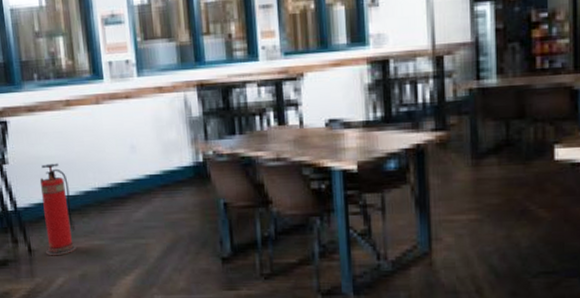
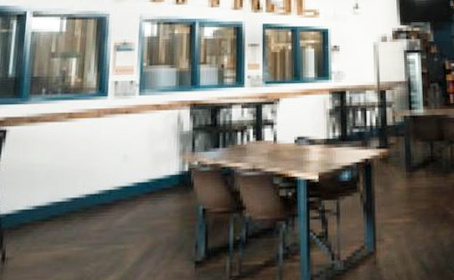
fire extinguisher: present [39,163,77,256] -> none [20,171,57,264]

